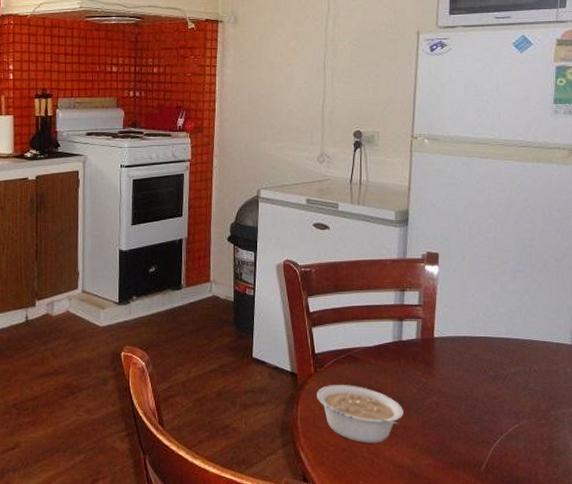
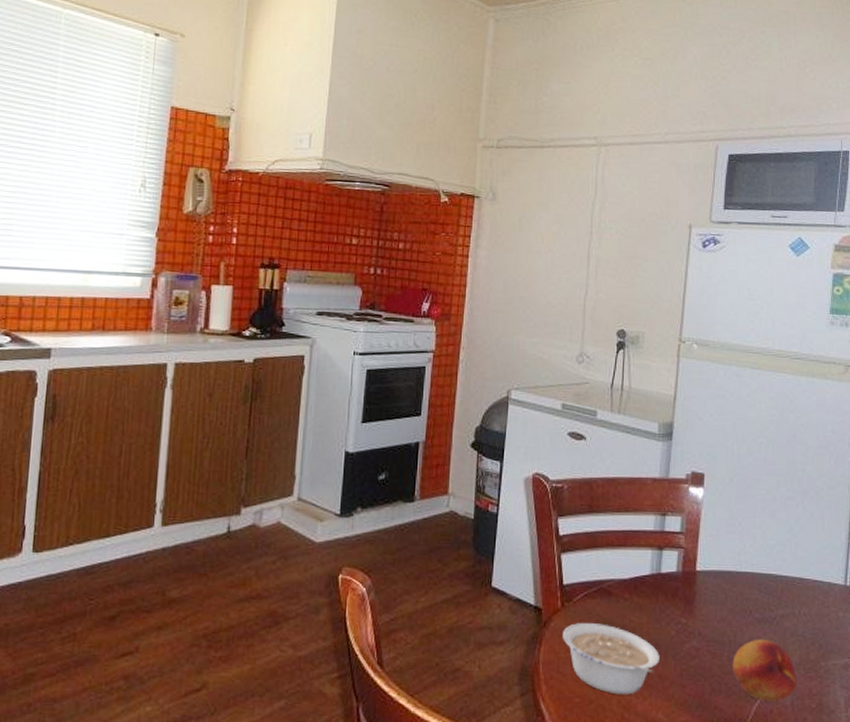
fruit: none [470,393,529,446] -> present [732,638,797,702]

